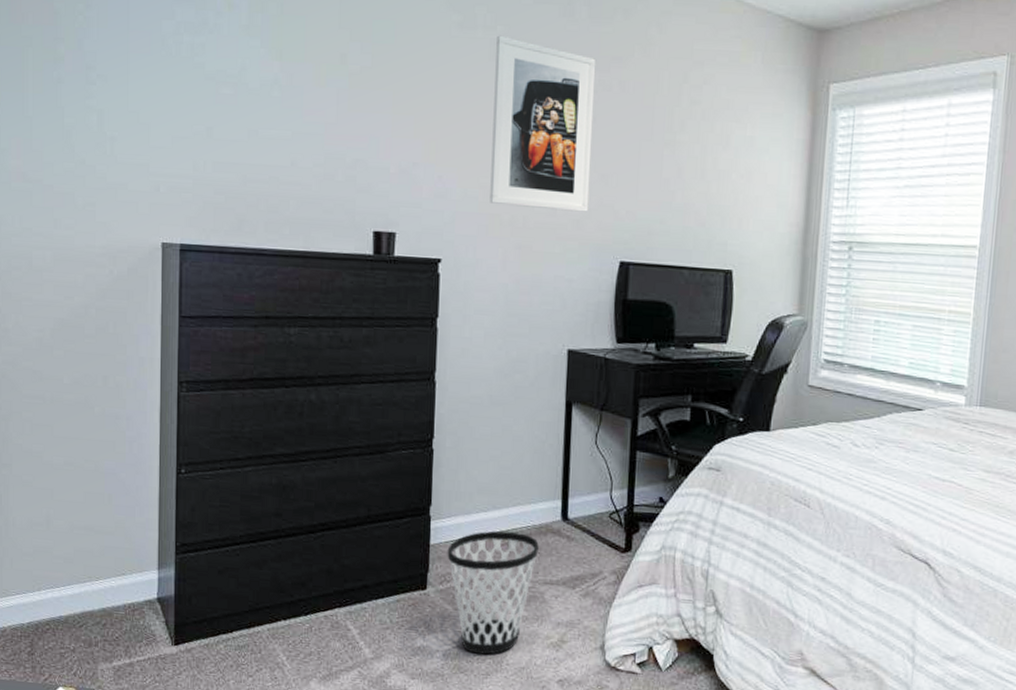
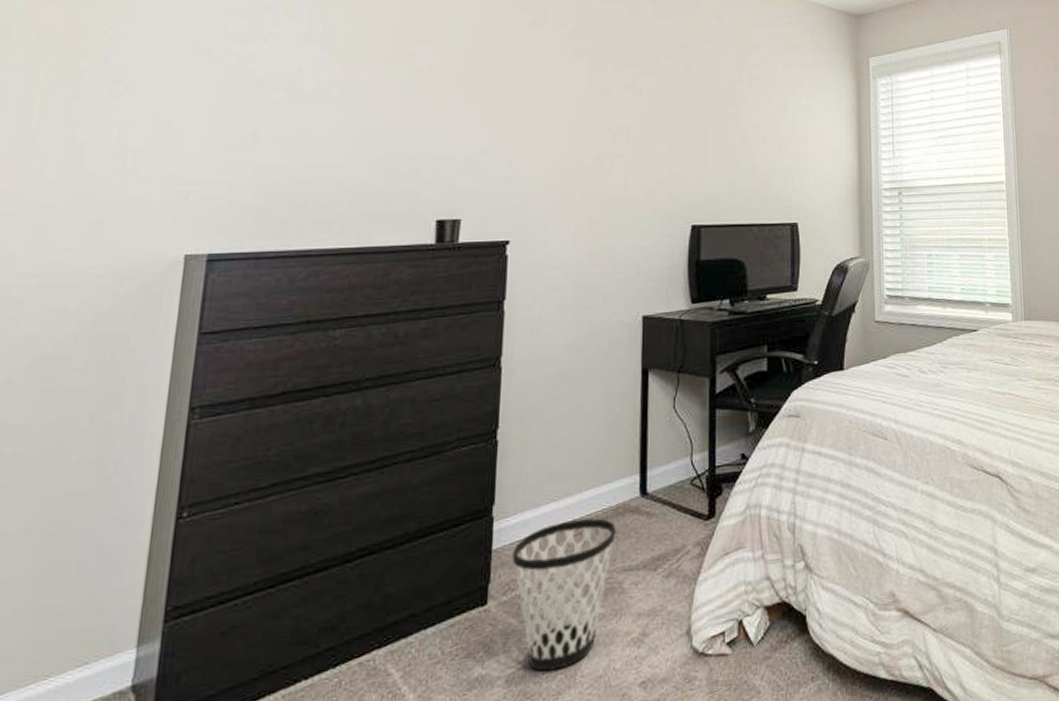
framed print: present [490,35,597,212] -> none [561,31,663,184]

